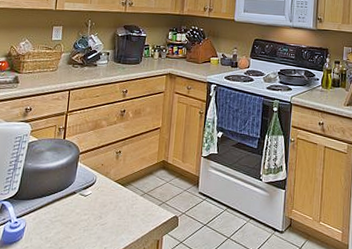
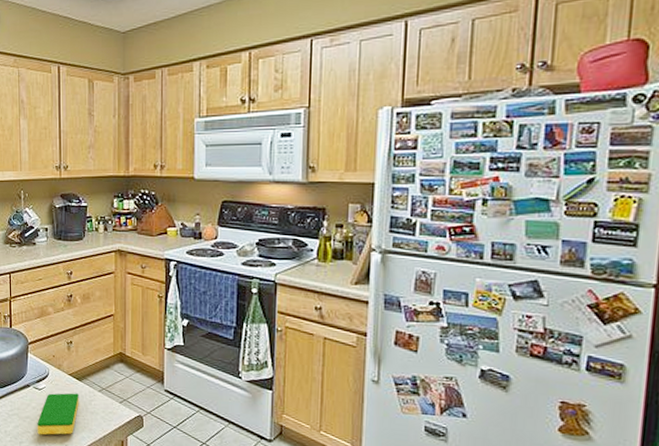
dish sponge: none [78,198,122,240] -> present [37,393,79,435]

